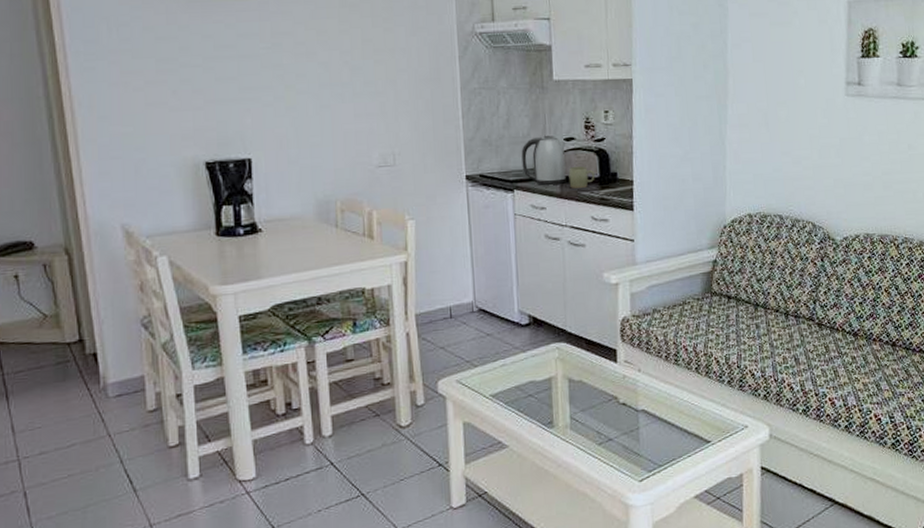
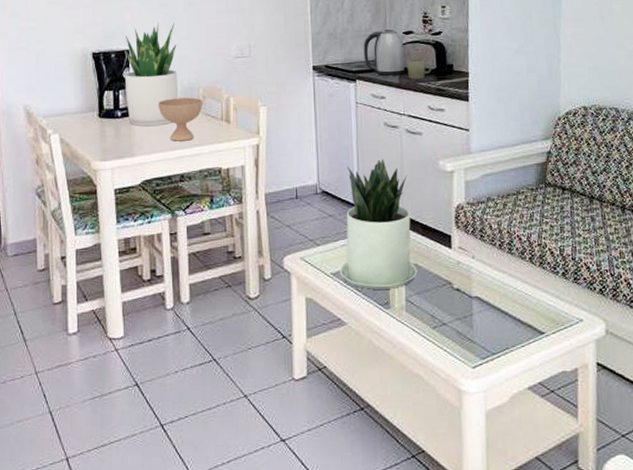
planter: none [245,128,313,245] -> present [125,23,179,127]
bowl: none [288,211,342,261] -> present [158,97,203,142]
planter: none [499,273,582,410] -> present [339,159,417,290]

